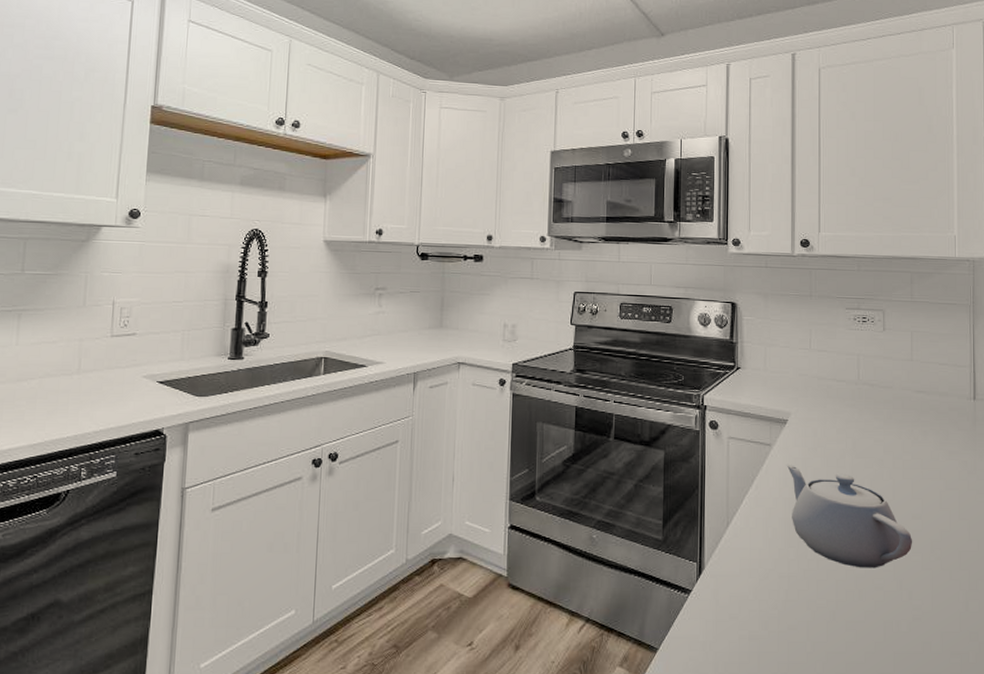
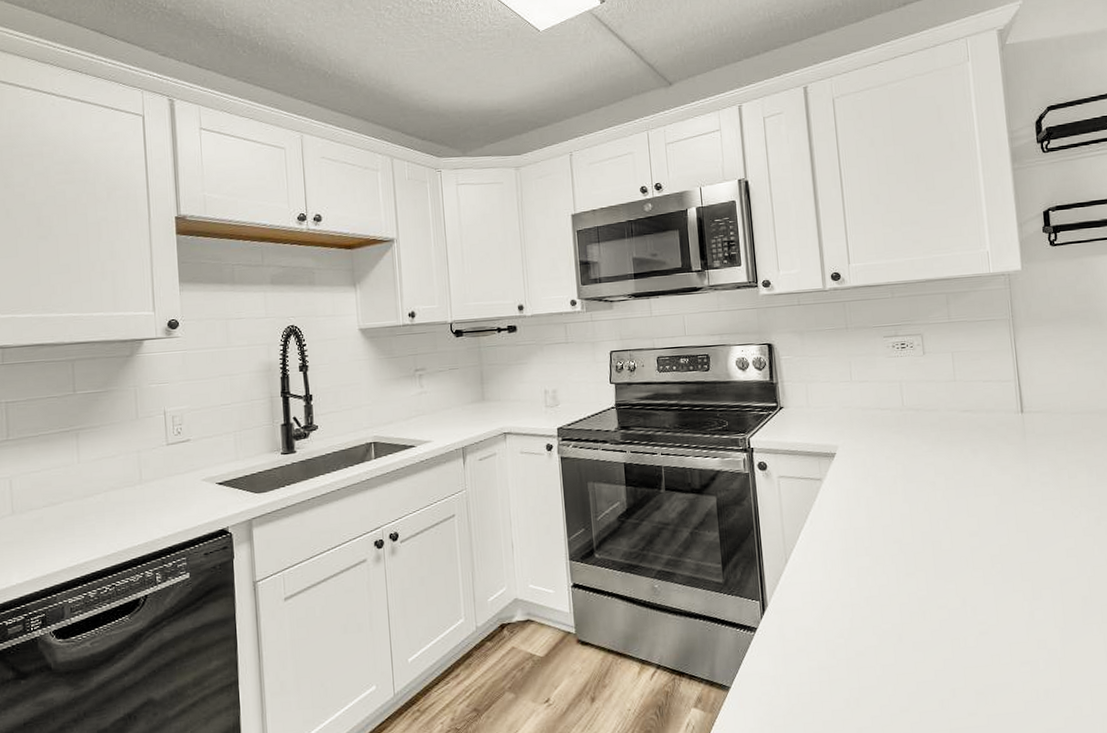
teapot: present [786,463,913,568] -> none [838,495,973,590]

